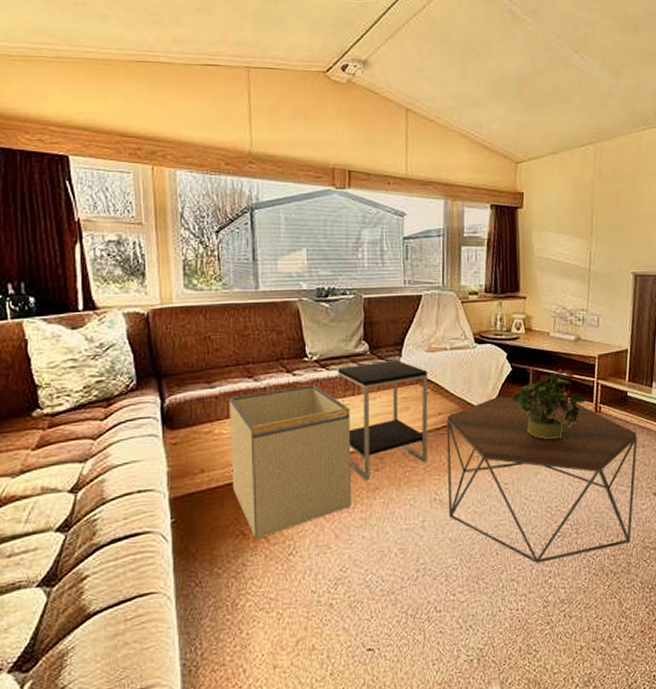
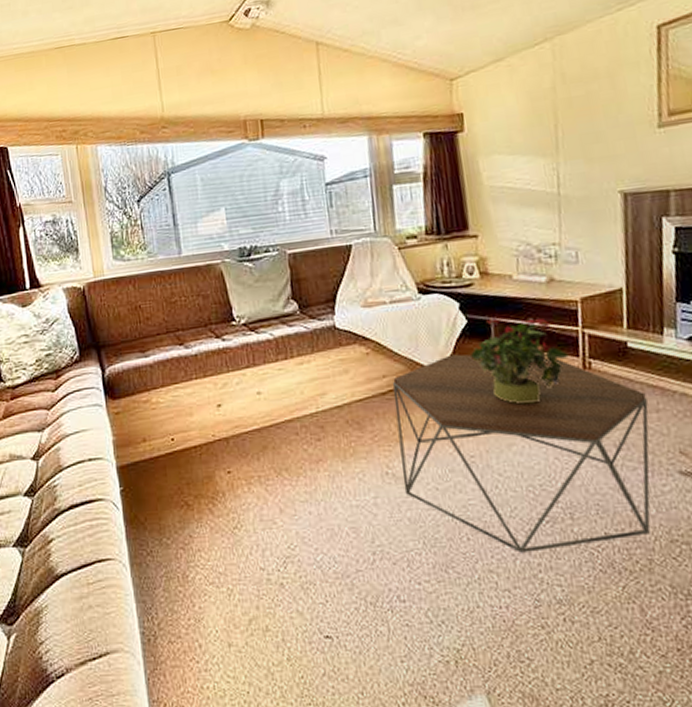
storage bin: present [230,384,352,539] -> none [163,348,294,510]
side table: present [337,359,428,480] -> none [267,318,375,451]

